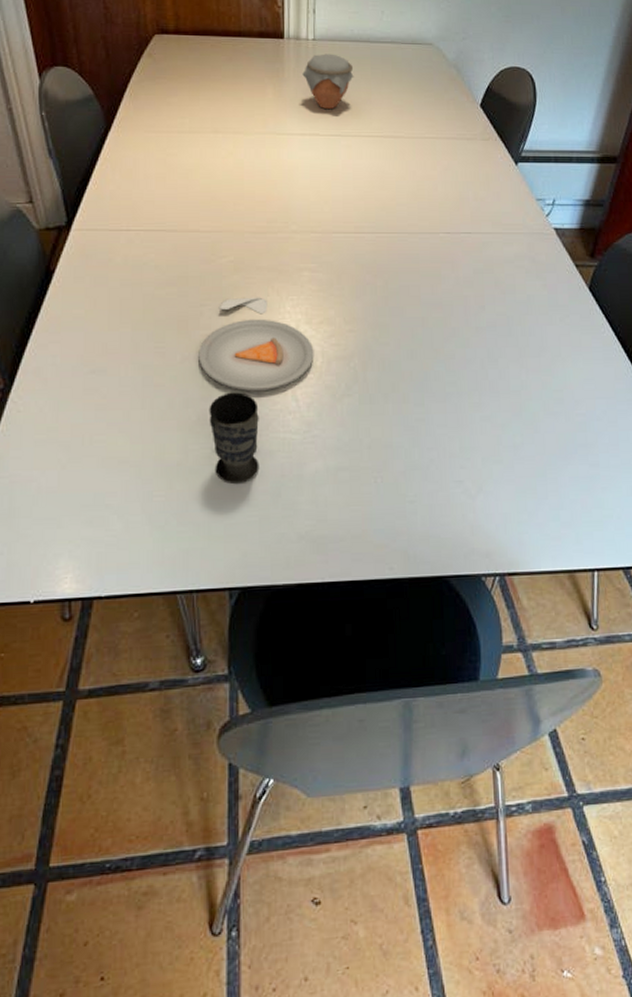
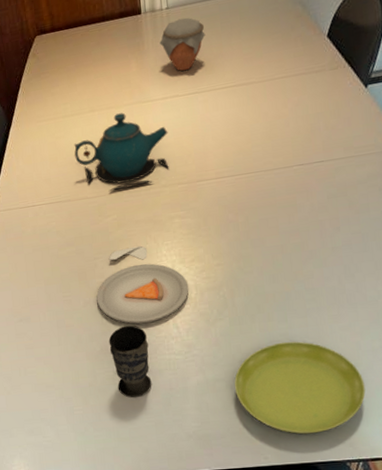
teapot: none [189,141,304,228] -> present [74,112,169,192]
saucer: none [360,428,505,541] -> present [234,341,366,435]

